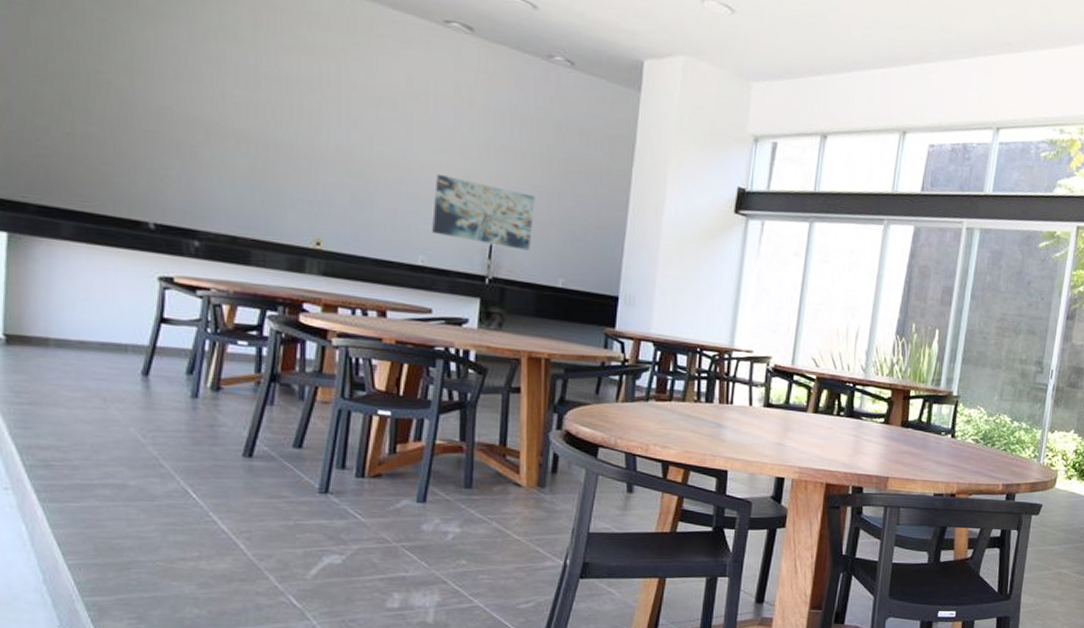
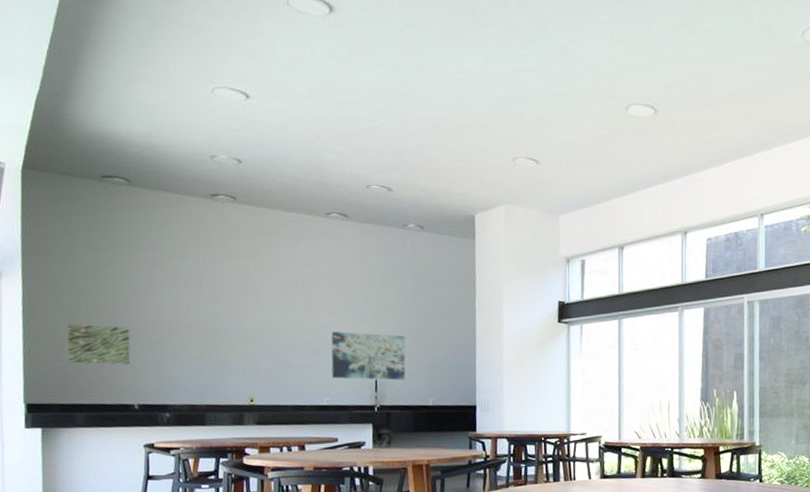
wall art: none [54,100,150,169] -> present [67,324,131,365]

